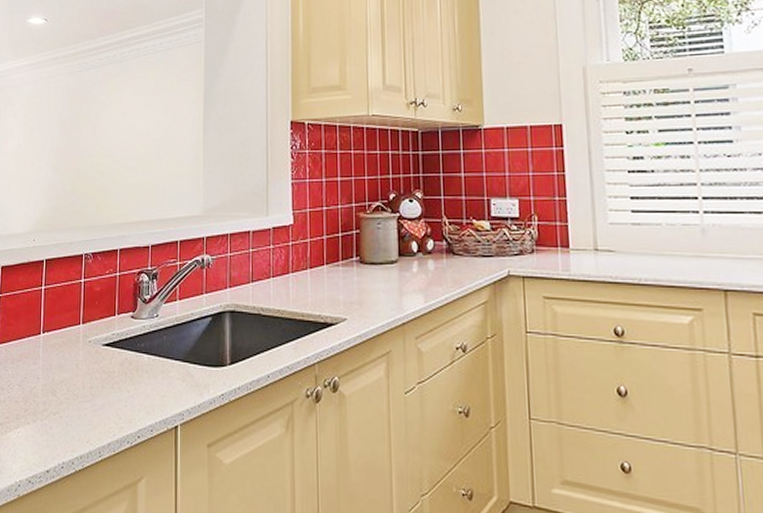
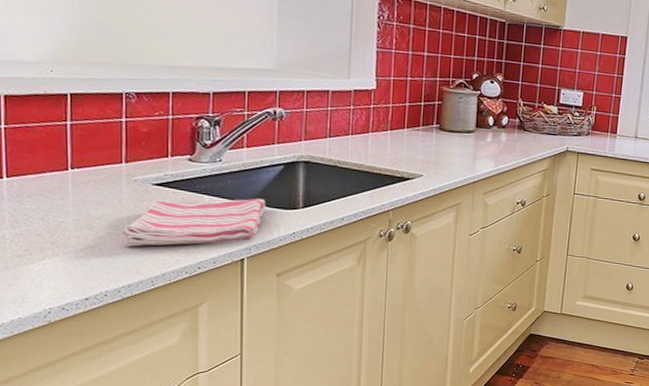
dish towel: none [77,355,196,413] -> present [122,198,266,247]

